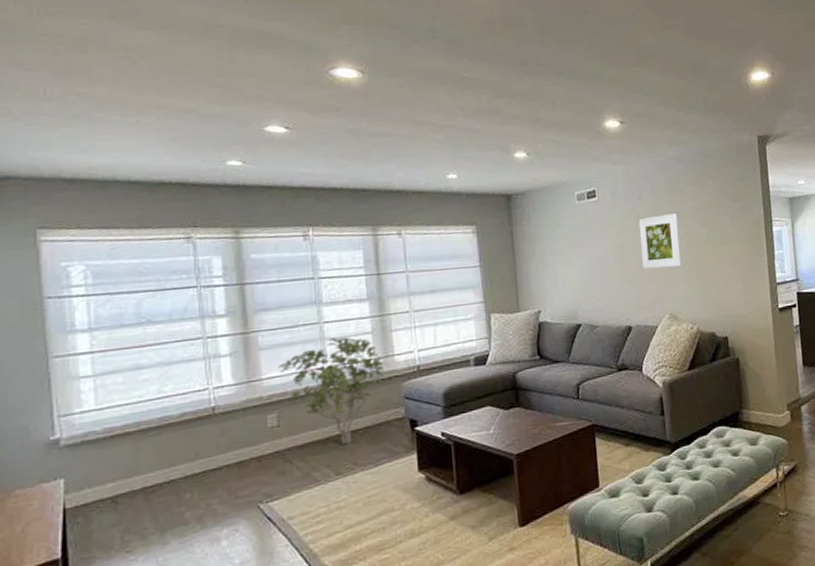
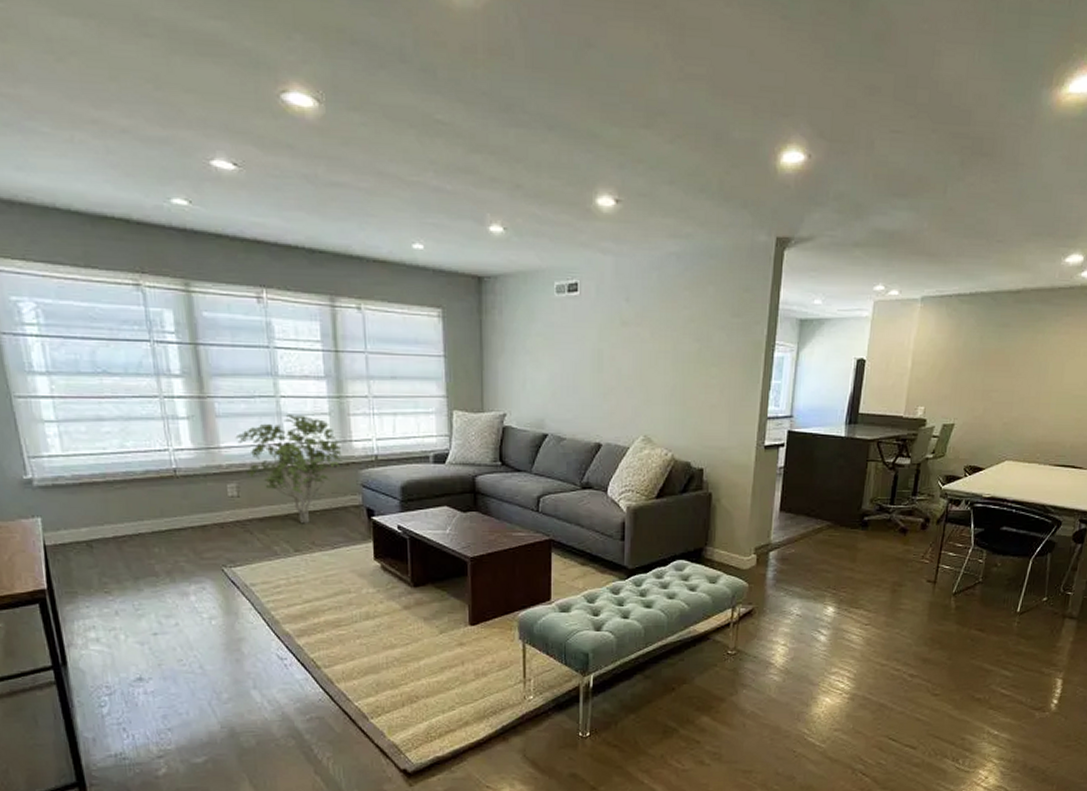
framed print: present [638,213,682,270] -> none [621,321,668,384]

